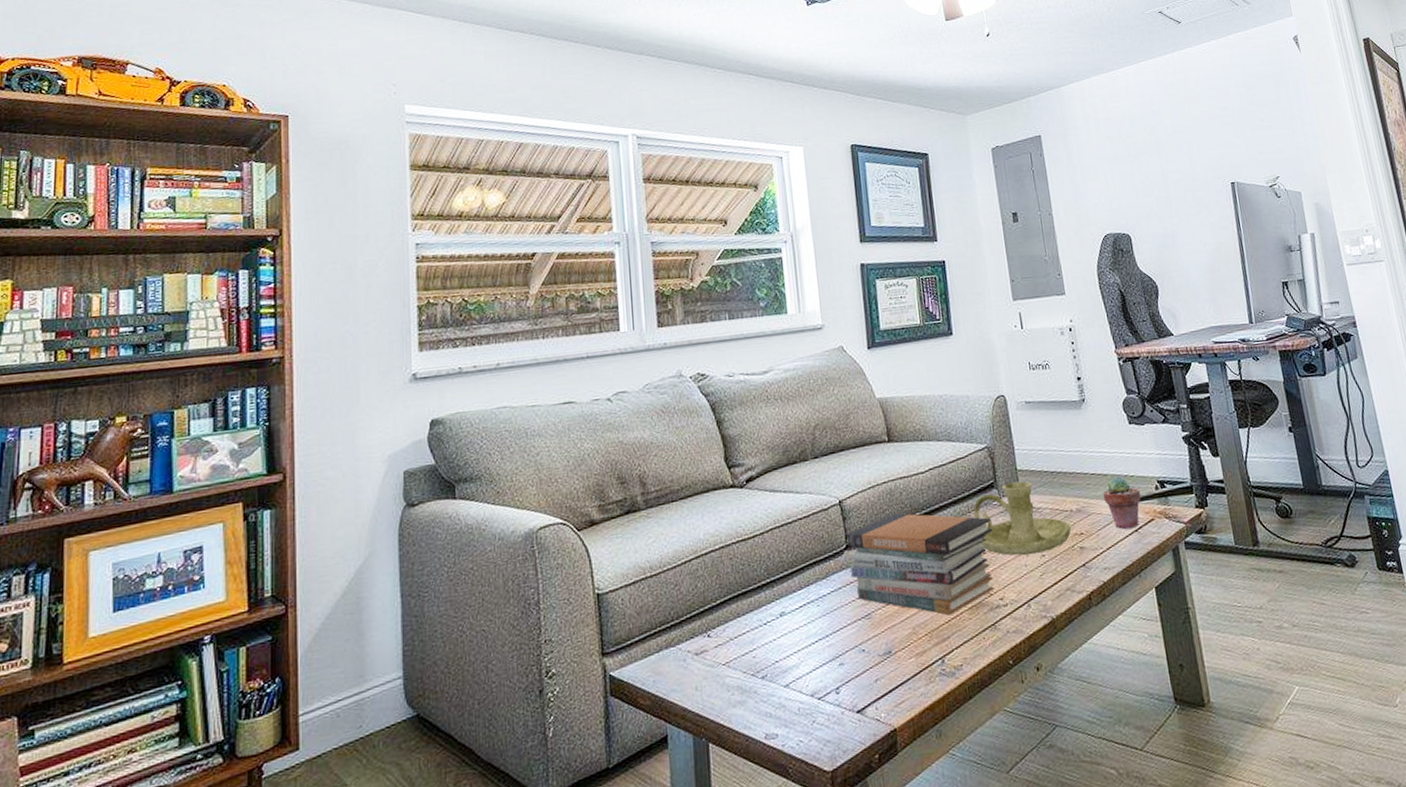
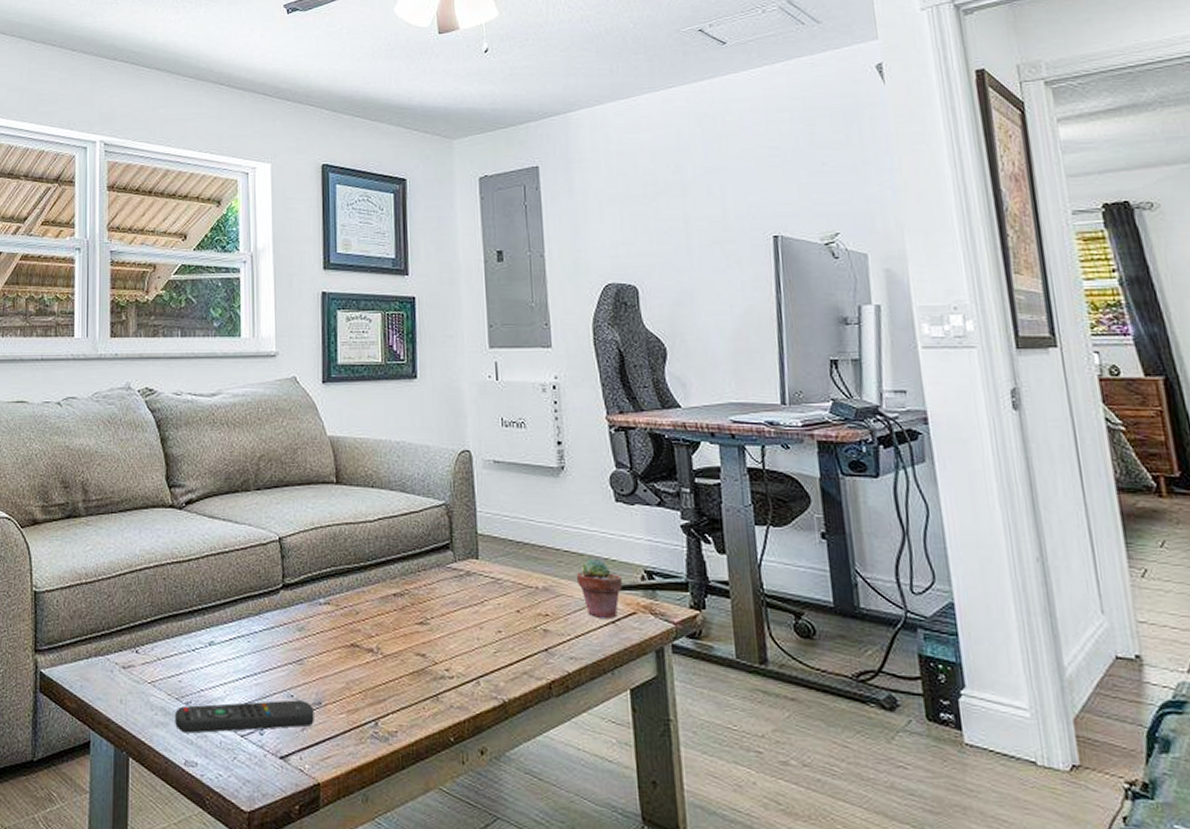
remote control: none [752,652,886,708] -> present [175,700,314,734]
book stack: present [846,513,994,615] -> none [284,559,444,677]
candle holder: present [973,481,1072,556] -> none [424,547,535,629]

